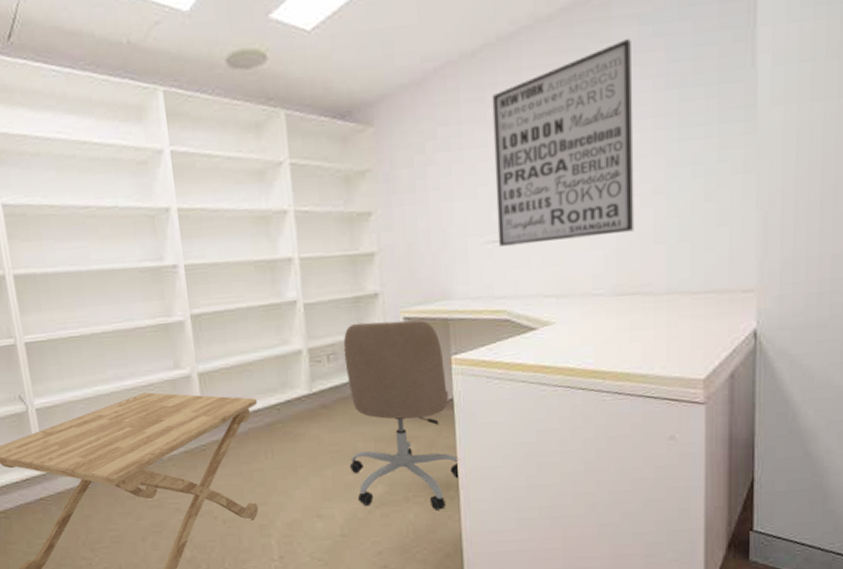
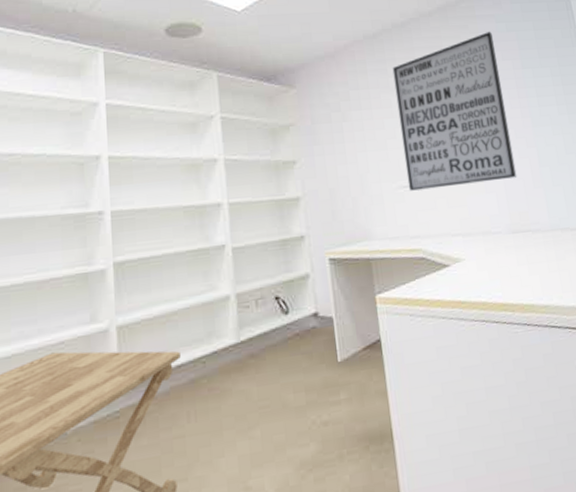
office chair: present [343,319,460,510] -> none [271,260,392,470]

